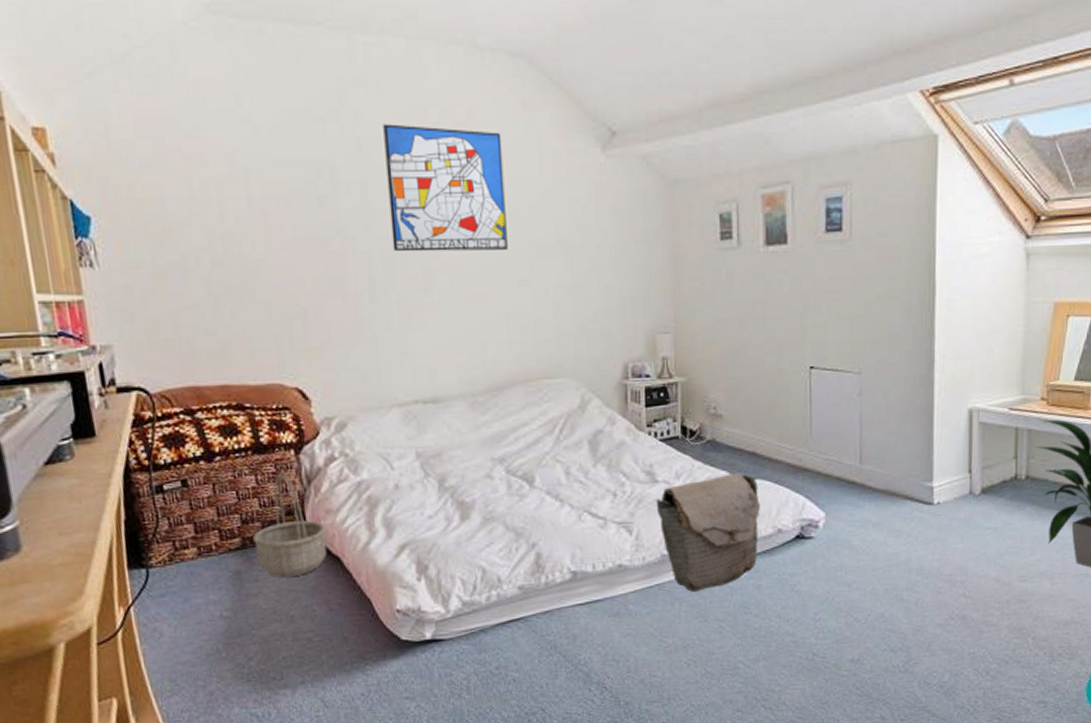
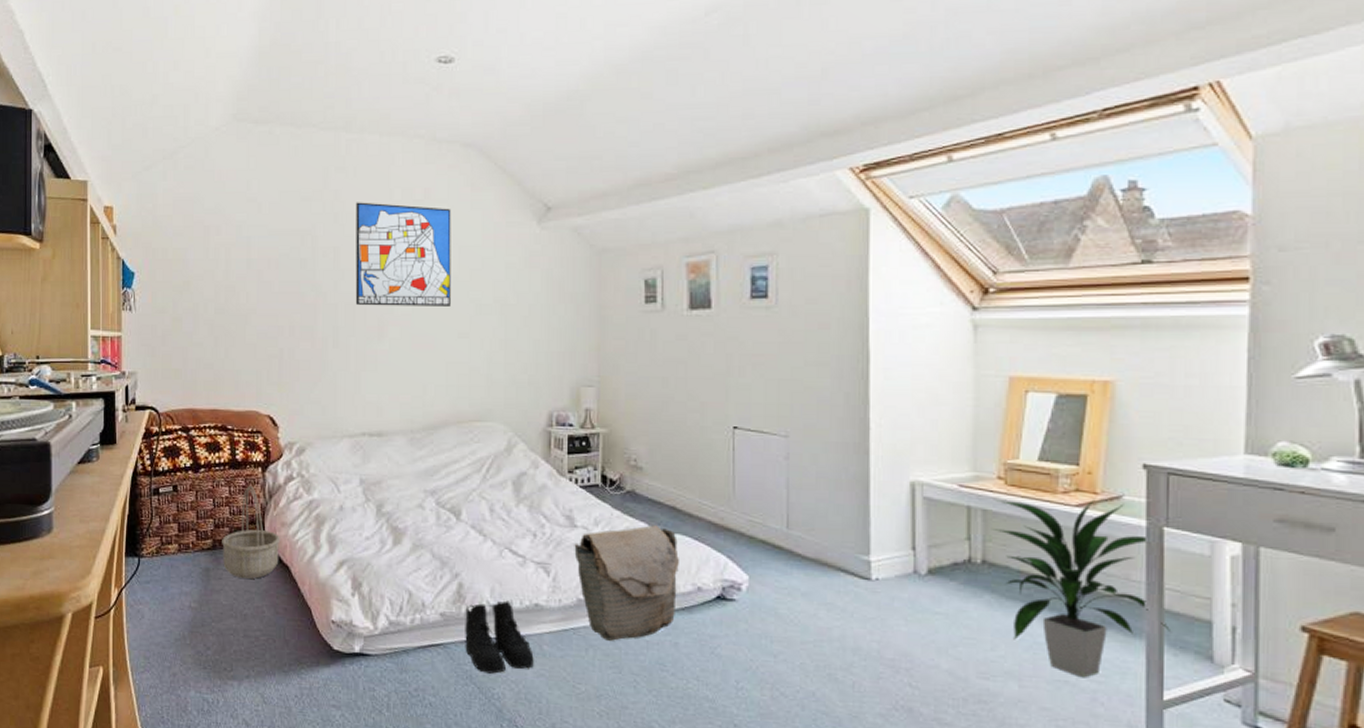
boots: none [545,565,620,641] -> present [465,600,534,674]

